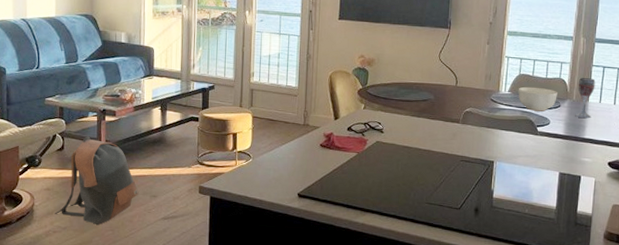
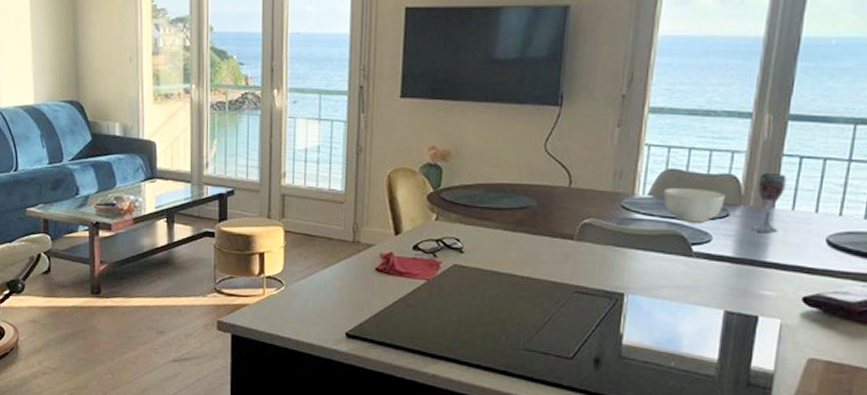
backpack: present [54,136,139,225] -> none [42,256,142,366]

